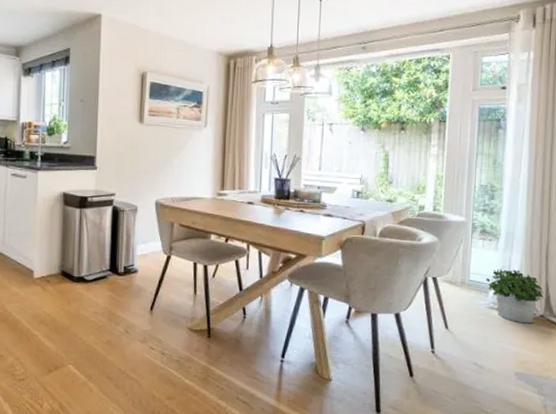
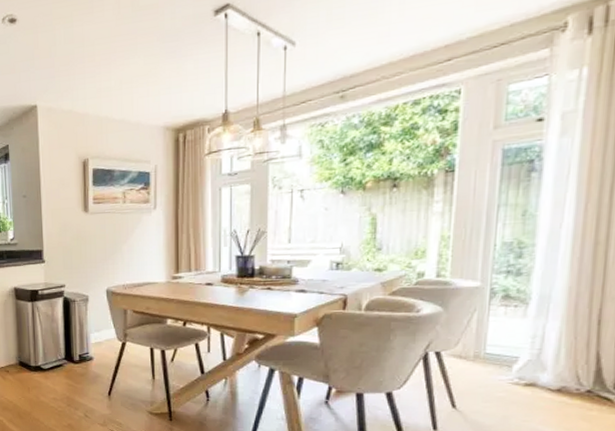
potted plant: present [486,269,545,324] -> none [509,339,594,400]

